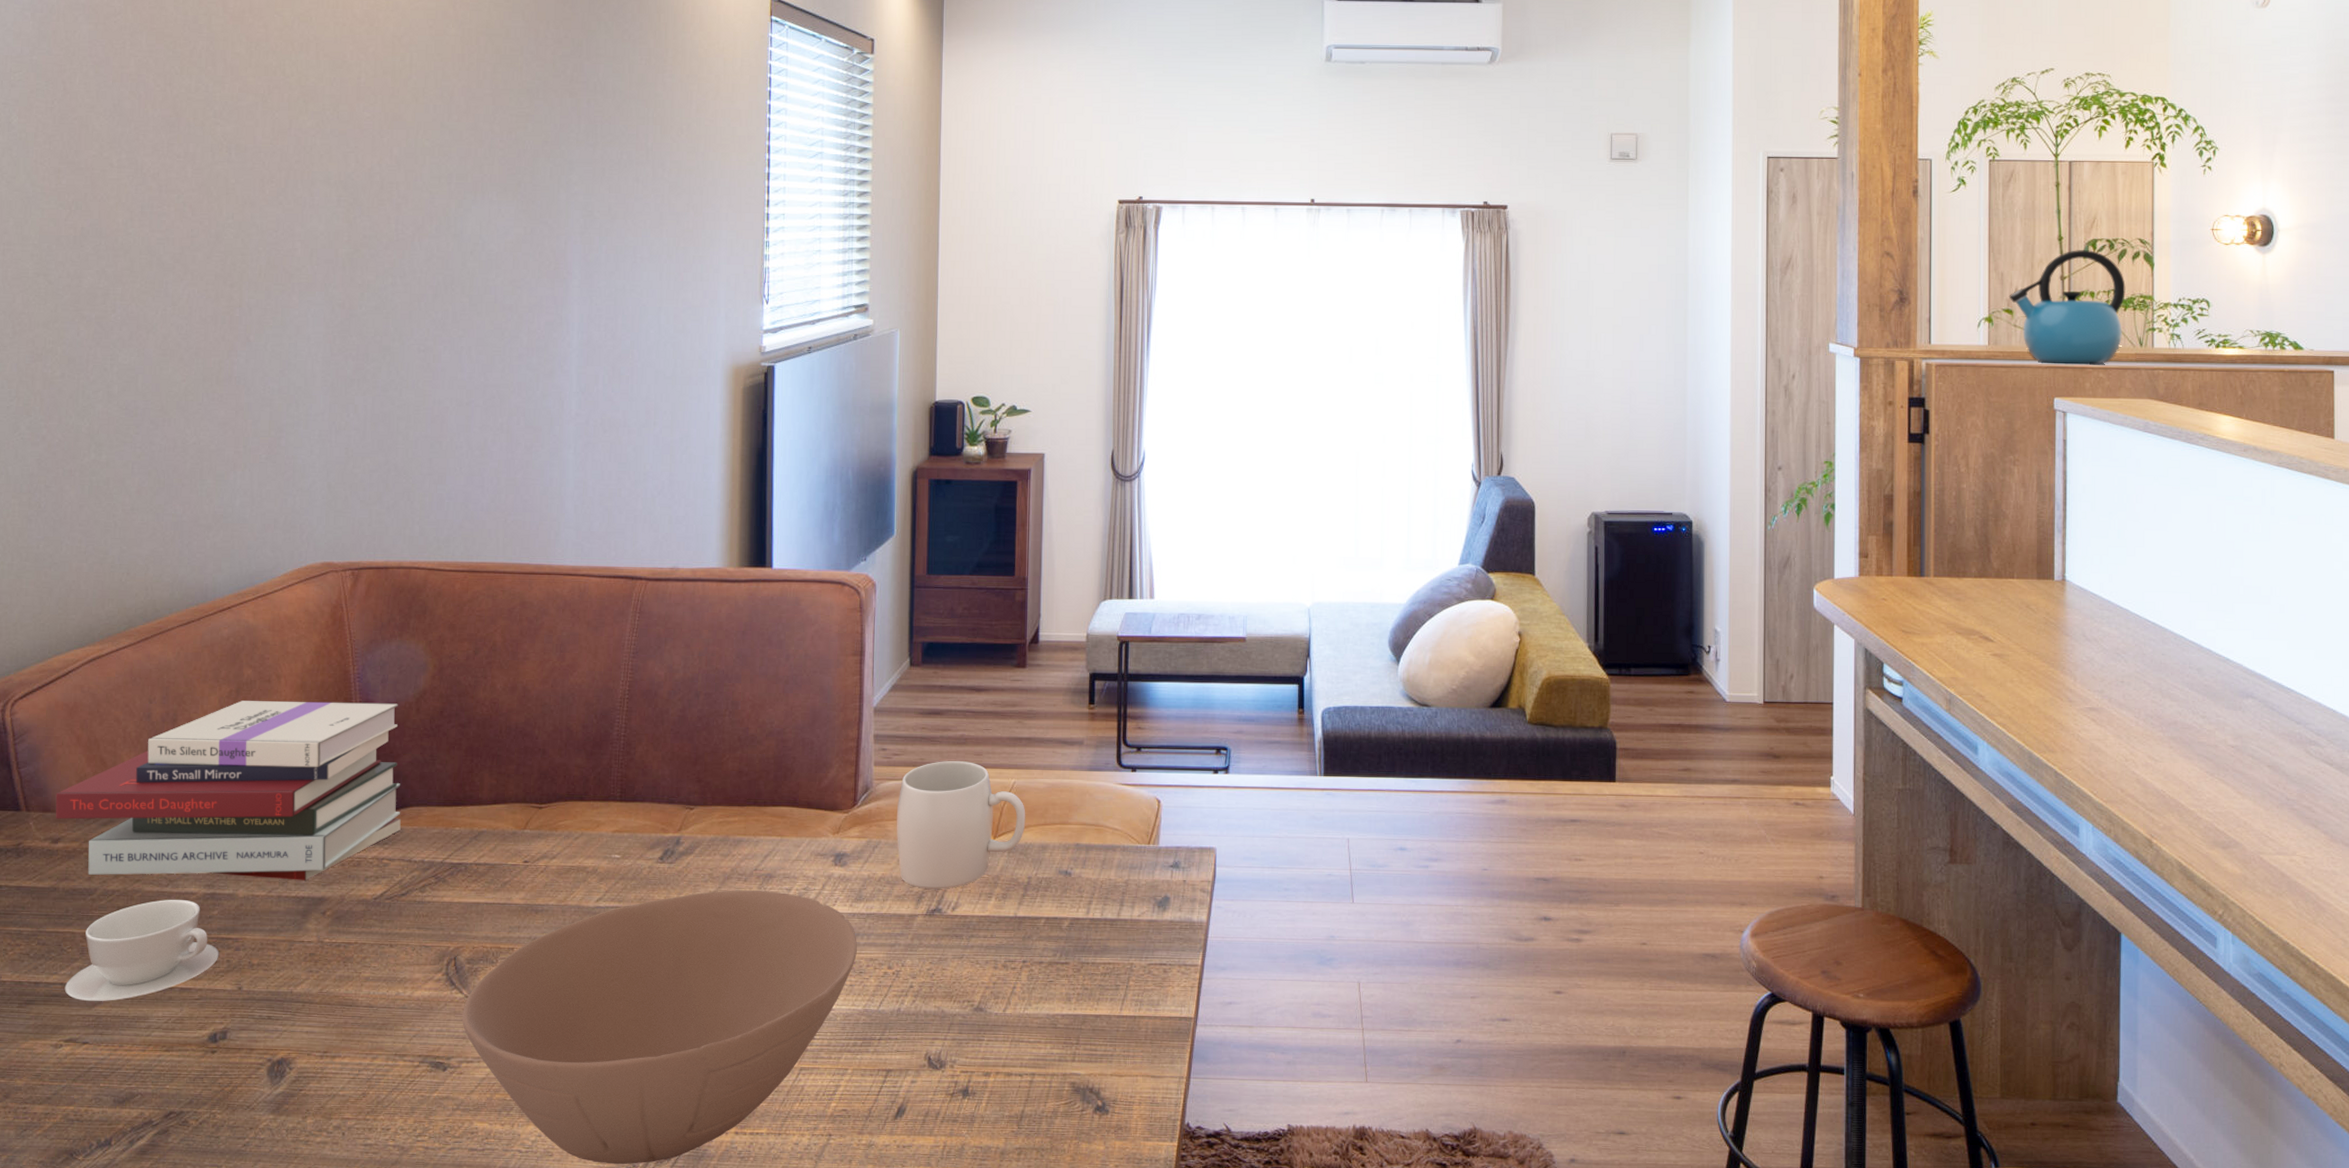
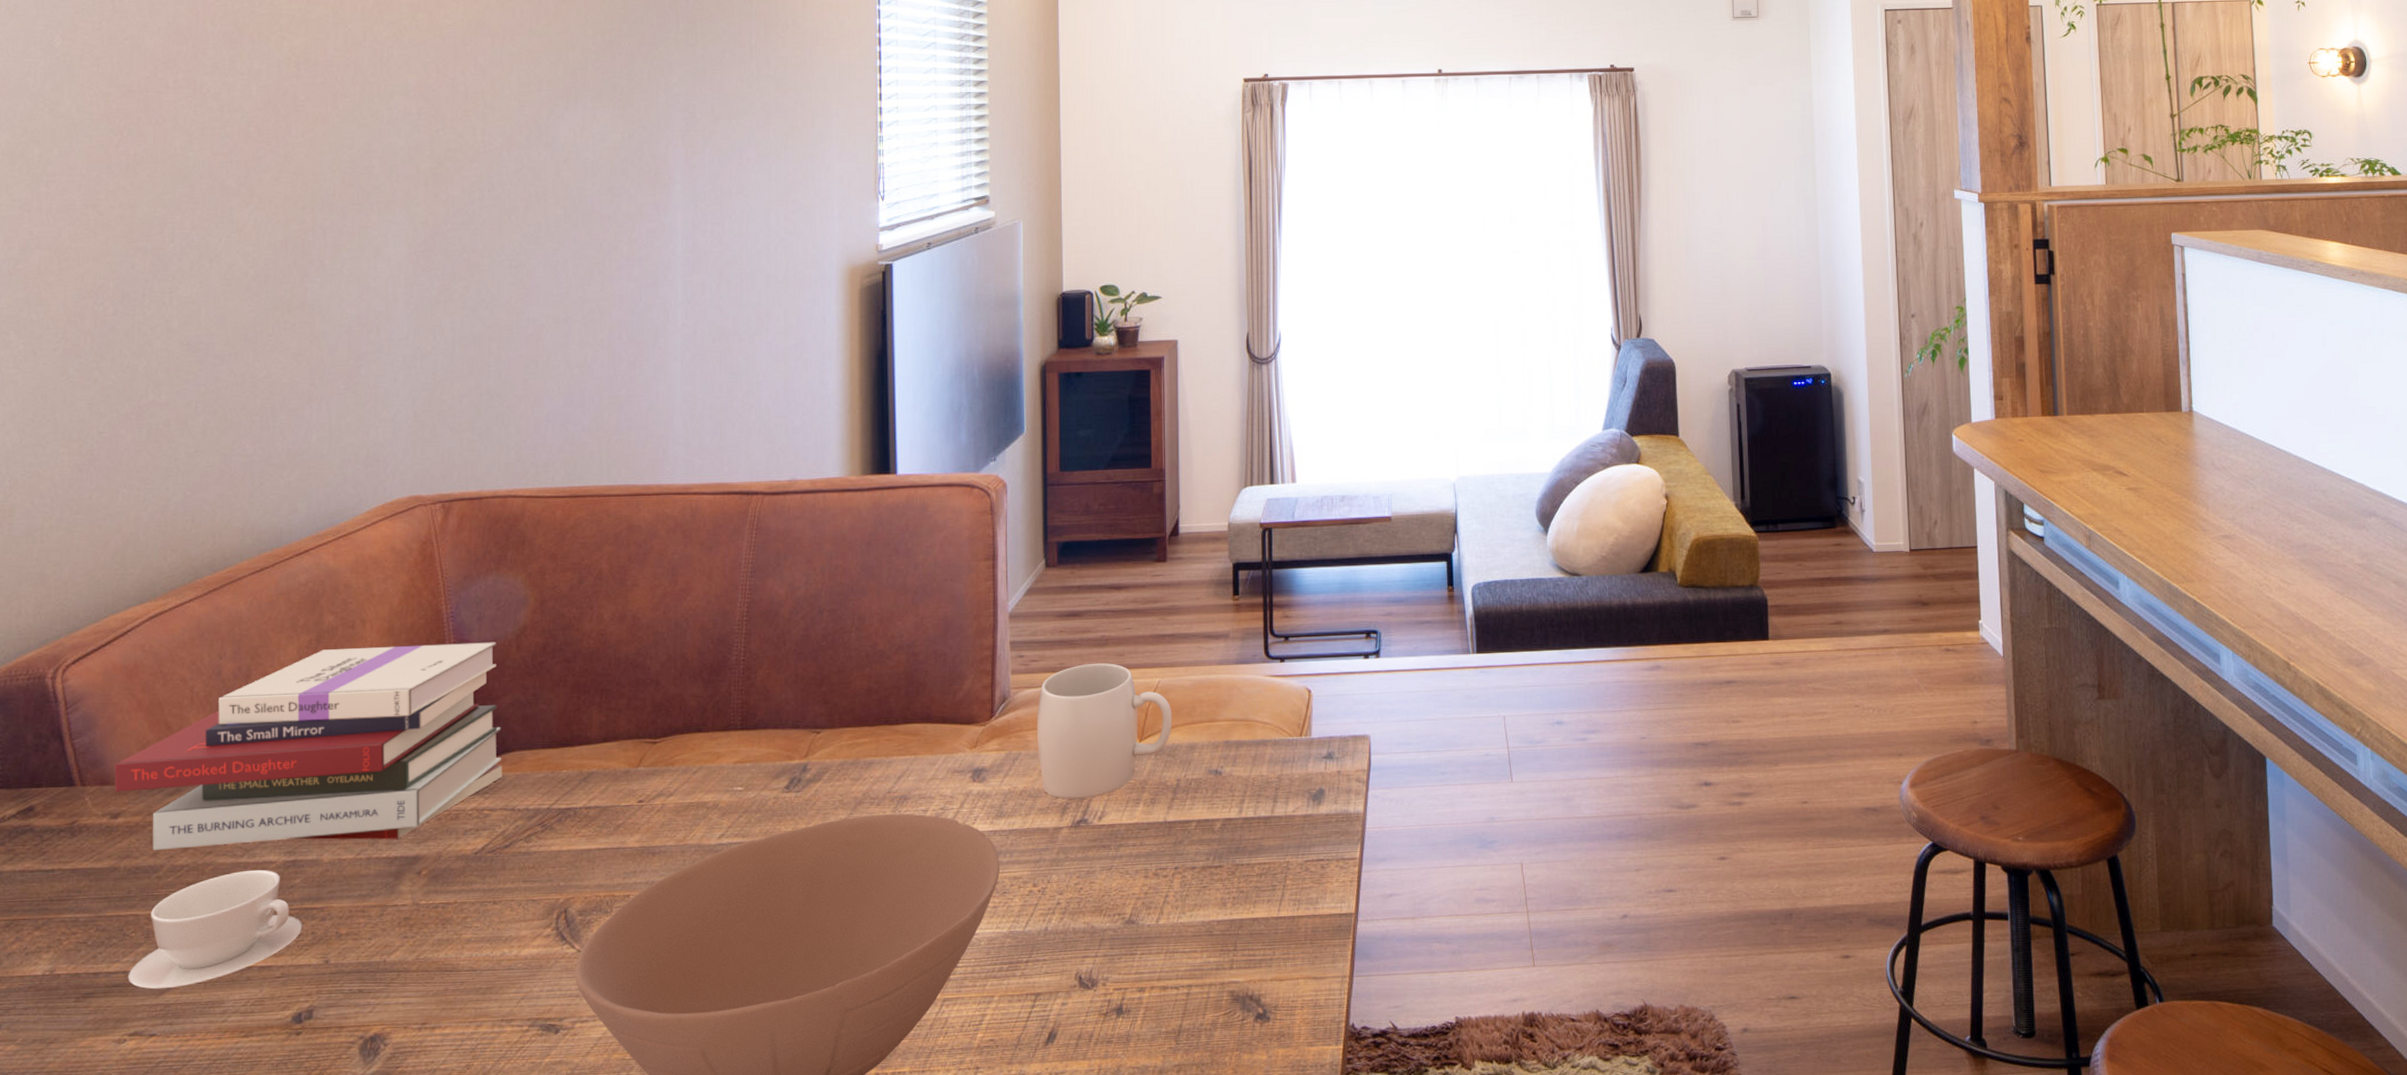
kettle: present [2009,250,2126,364] -> none [2122,88,2233,199]

